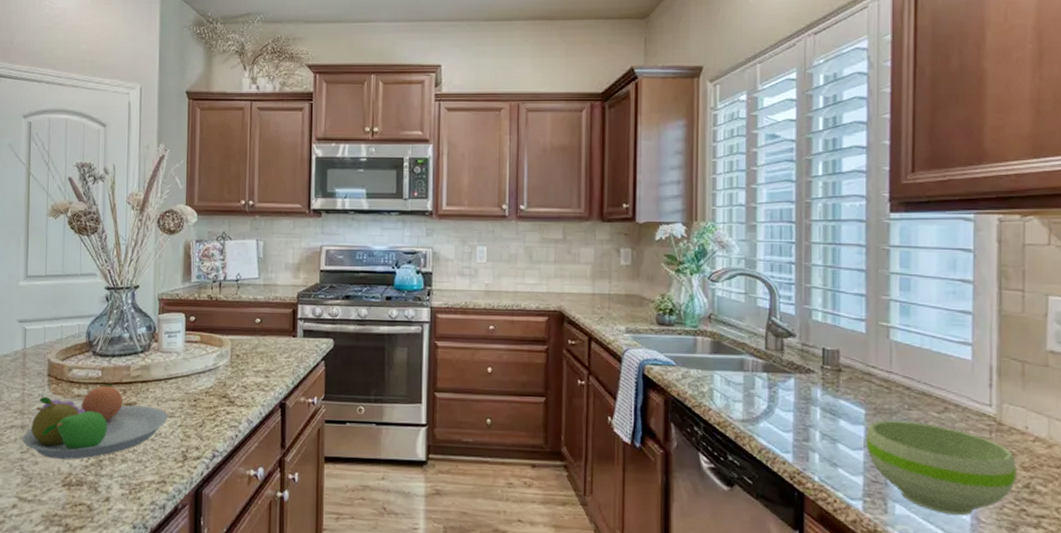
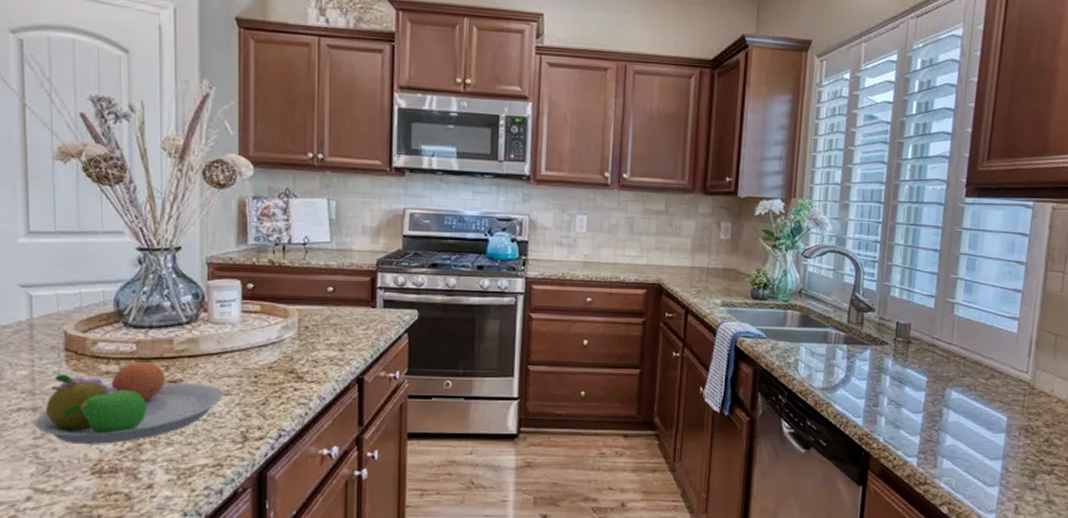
bowl: present [867,419,1016,516] -> none [925,386,1041,467]

